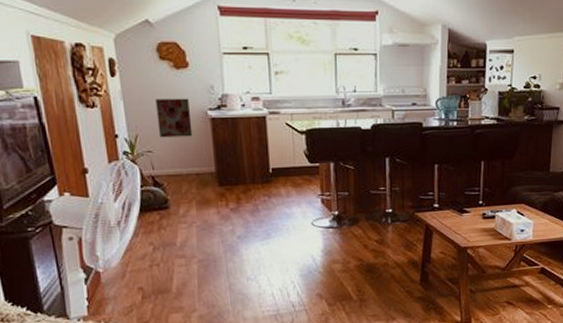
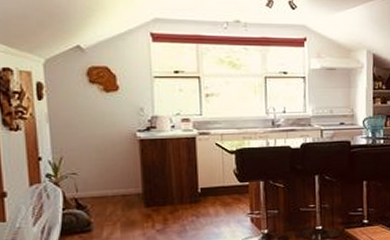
wall art: present [155,98,193,138] -> none [83,120,120,160]

